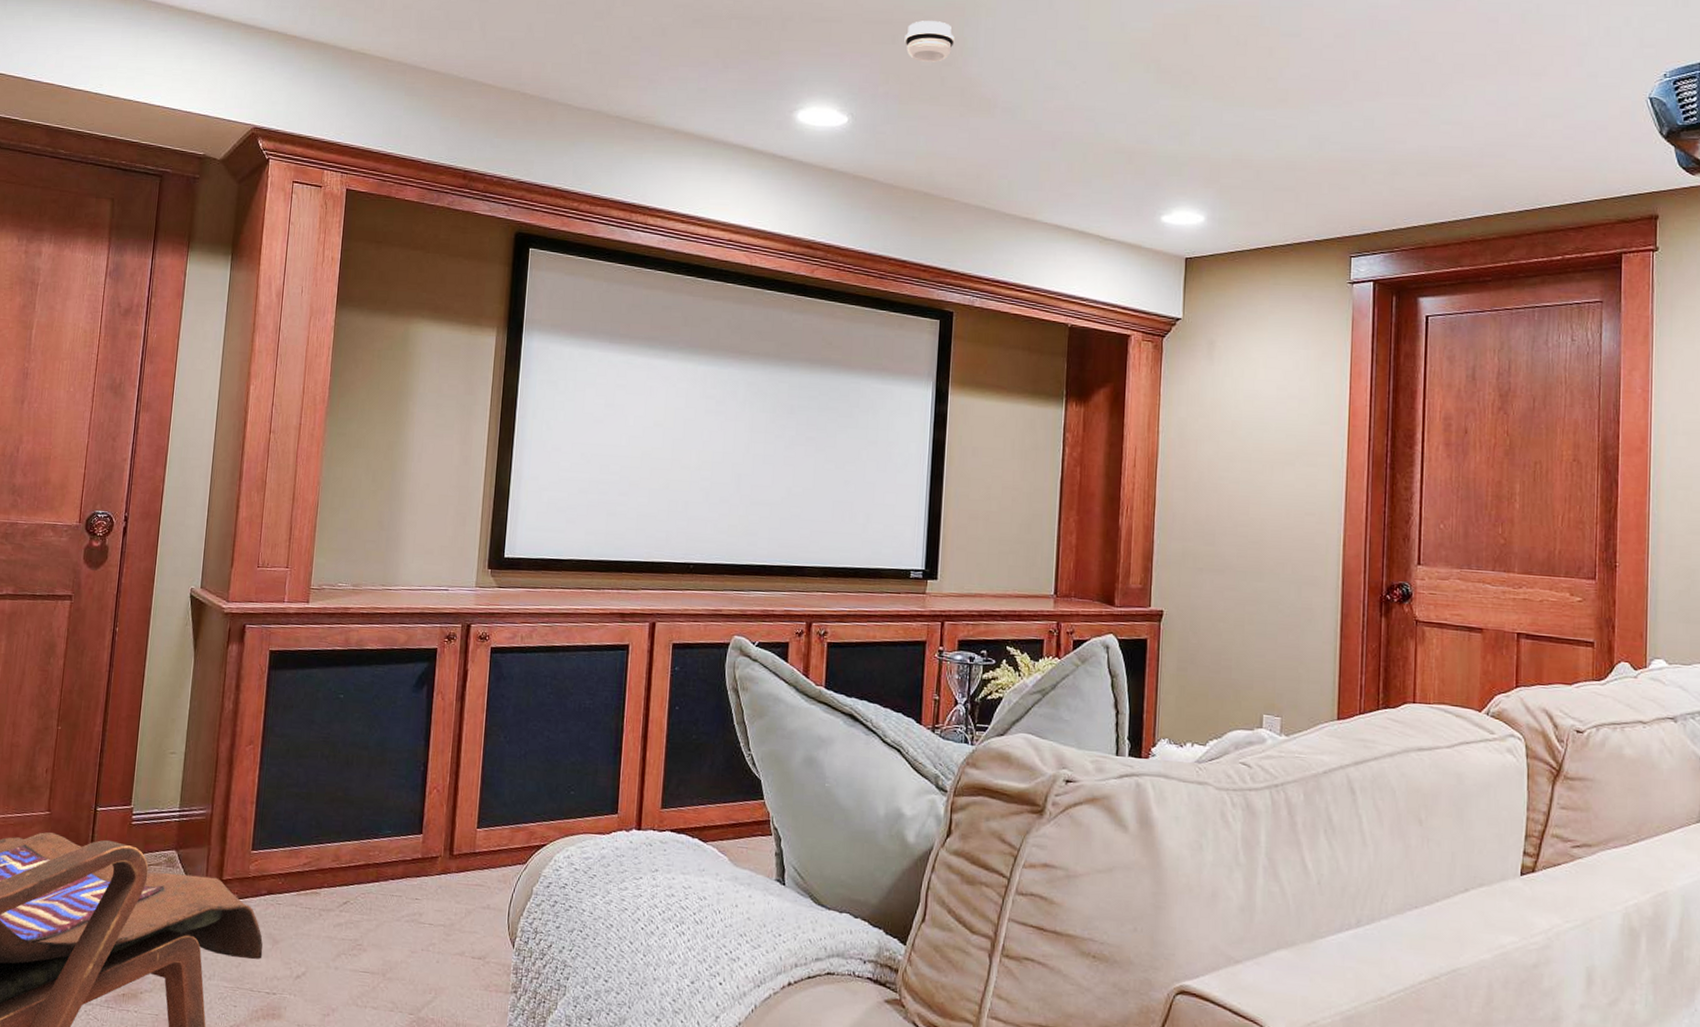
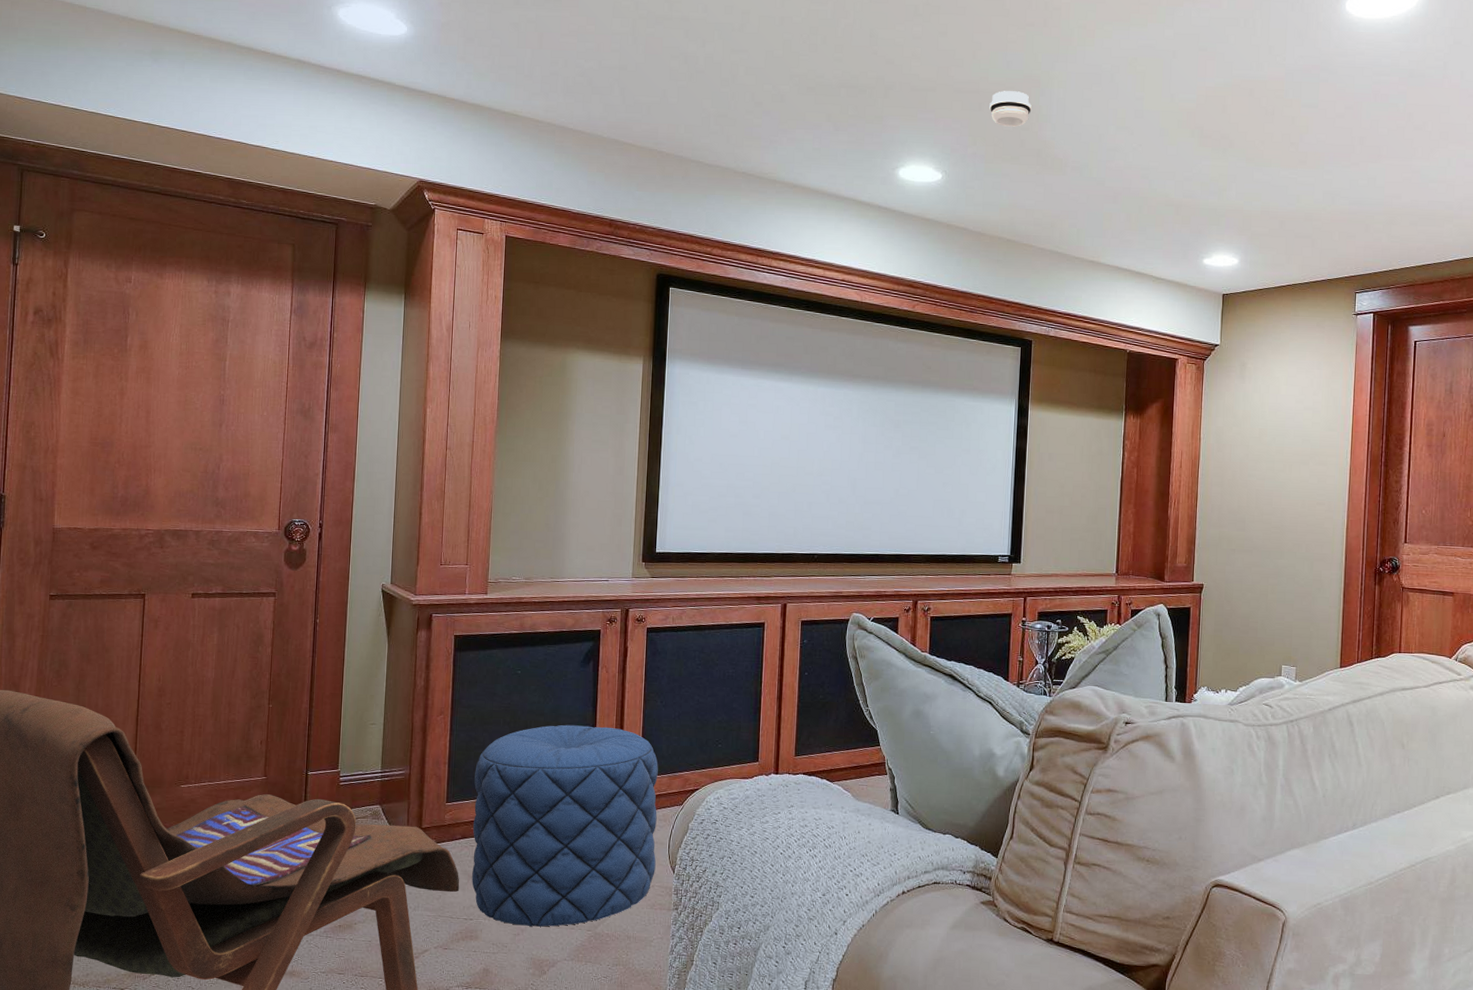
pouf: none [277,761,499,1007] -> present [472,724,658,927]

